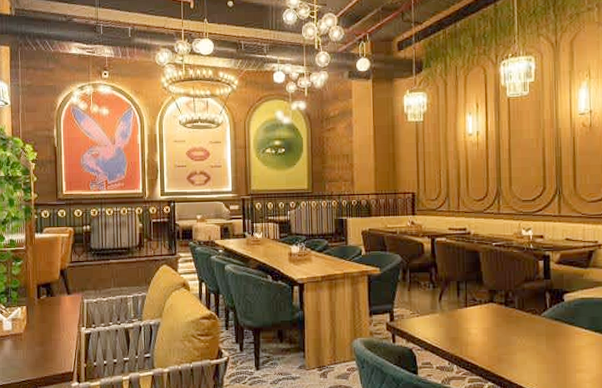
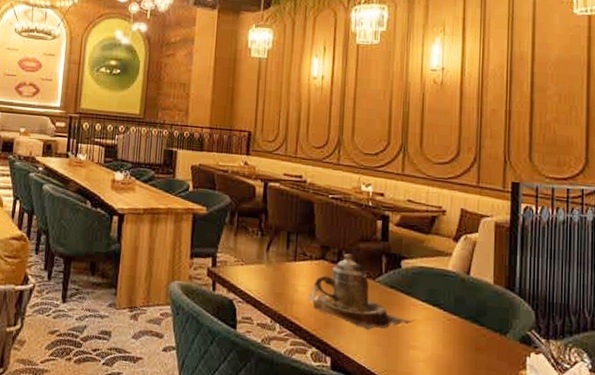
teapot: none [480,294,579,361] -> present [307,253,414,331]

